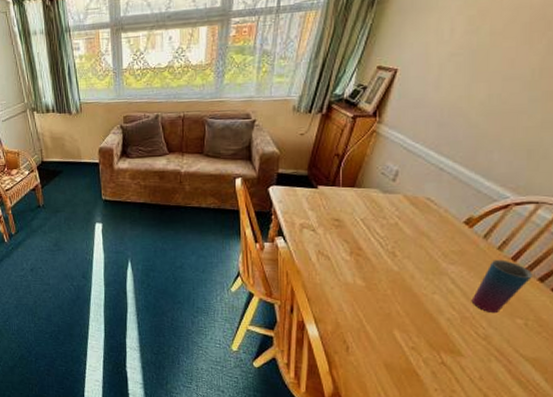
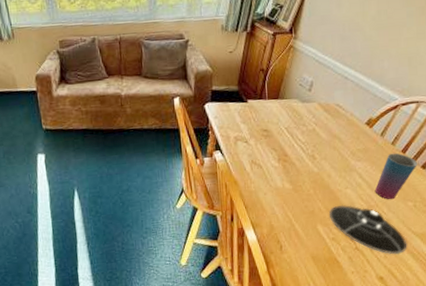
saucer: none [410,311,512,378] -> present [329,204,407,255]

